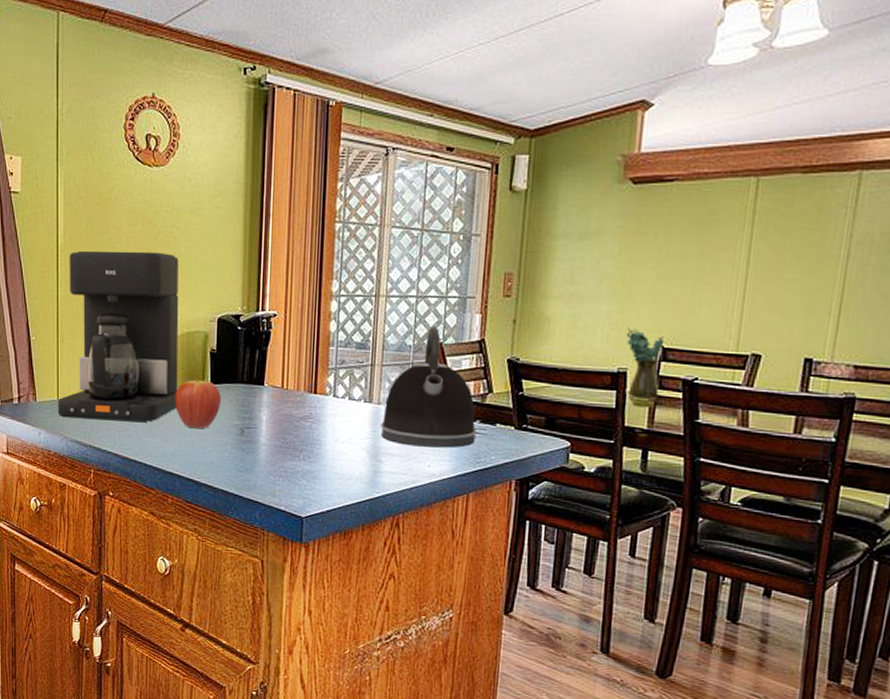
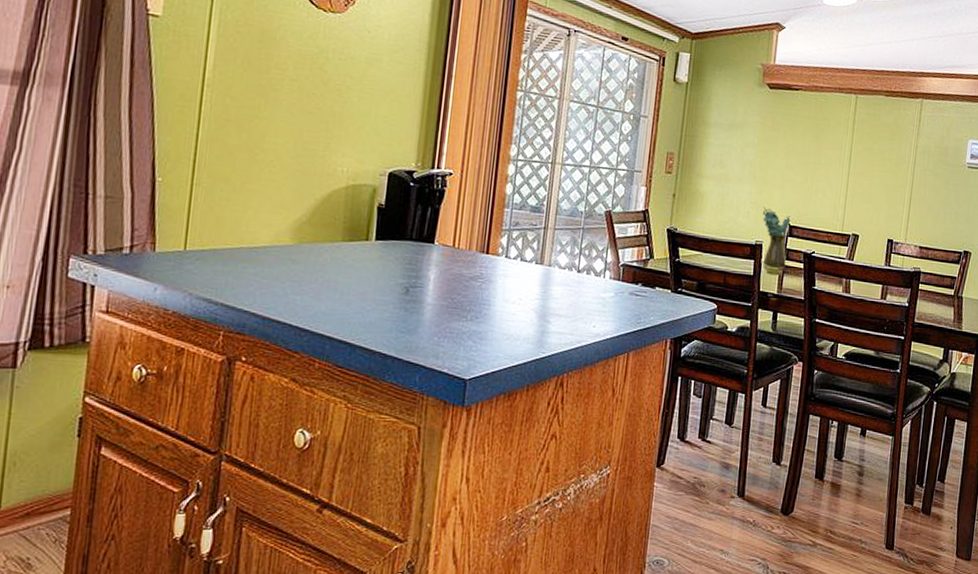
coffee maker: present [58,250,179,422] -> none [183,88,350,278]
fruit: present [174,375,221,429] -> none [331,230,386,287]
kettle: present [381,326,478,449] -> none [550,195,639,310]

